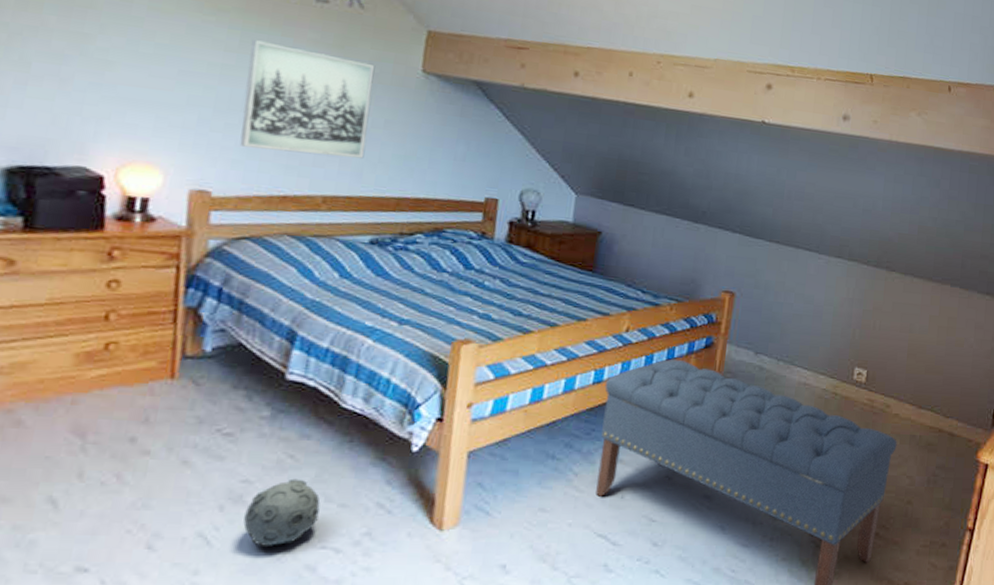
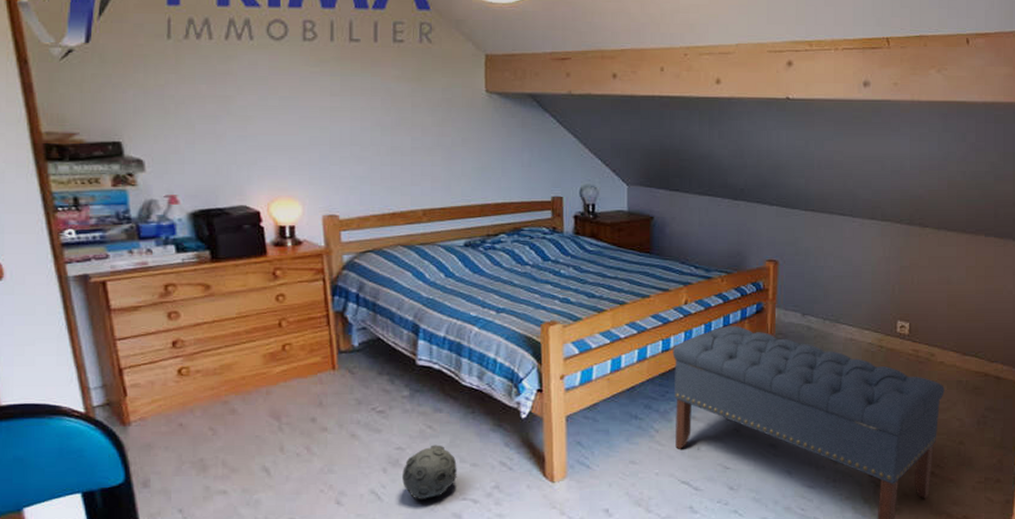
wall art: present [239,39,376,159] -> none [349,83,450,175]

